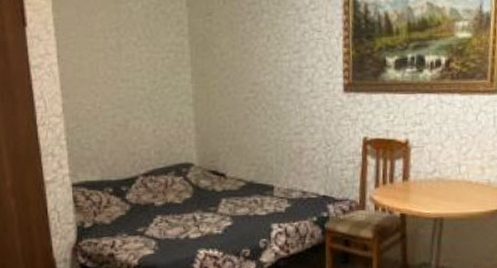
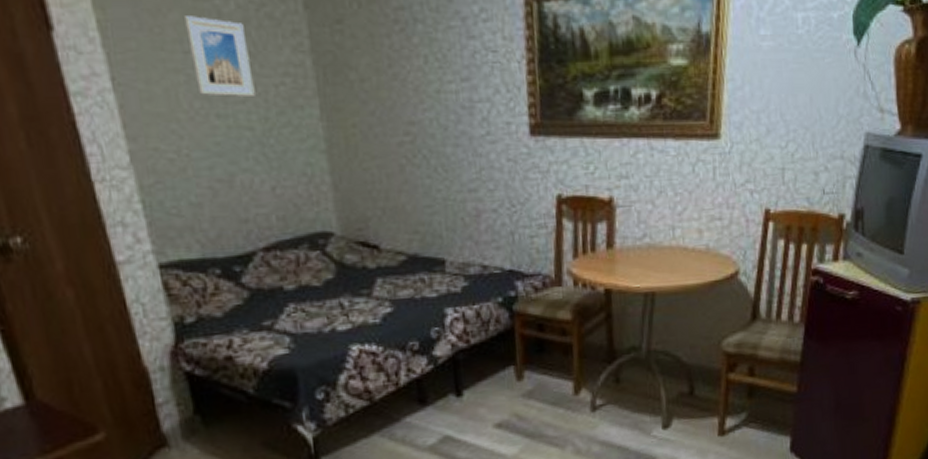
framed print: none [107,14,148,67] -> present [183,16,255,98]

